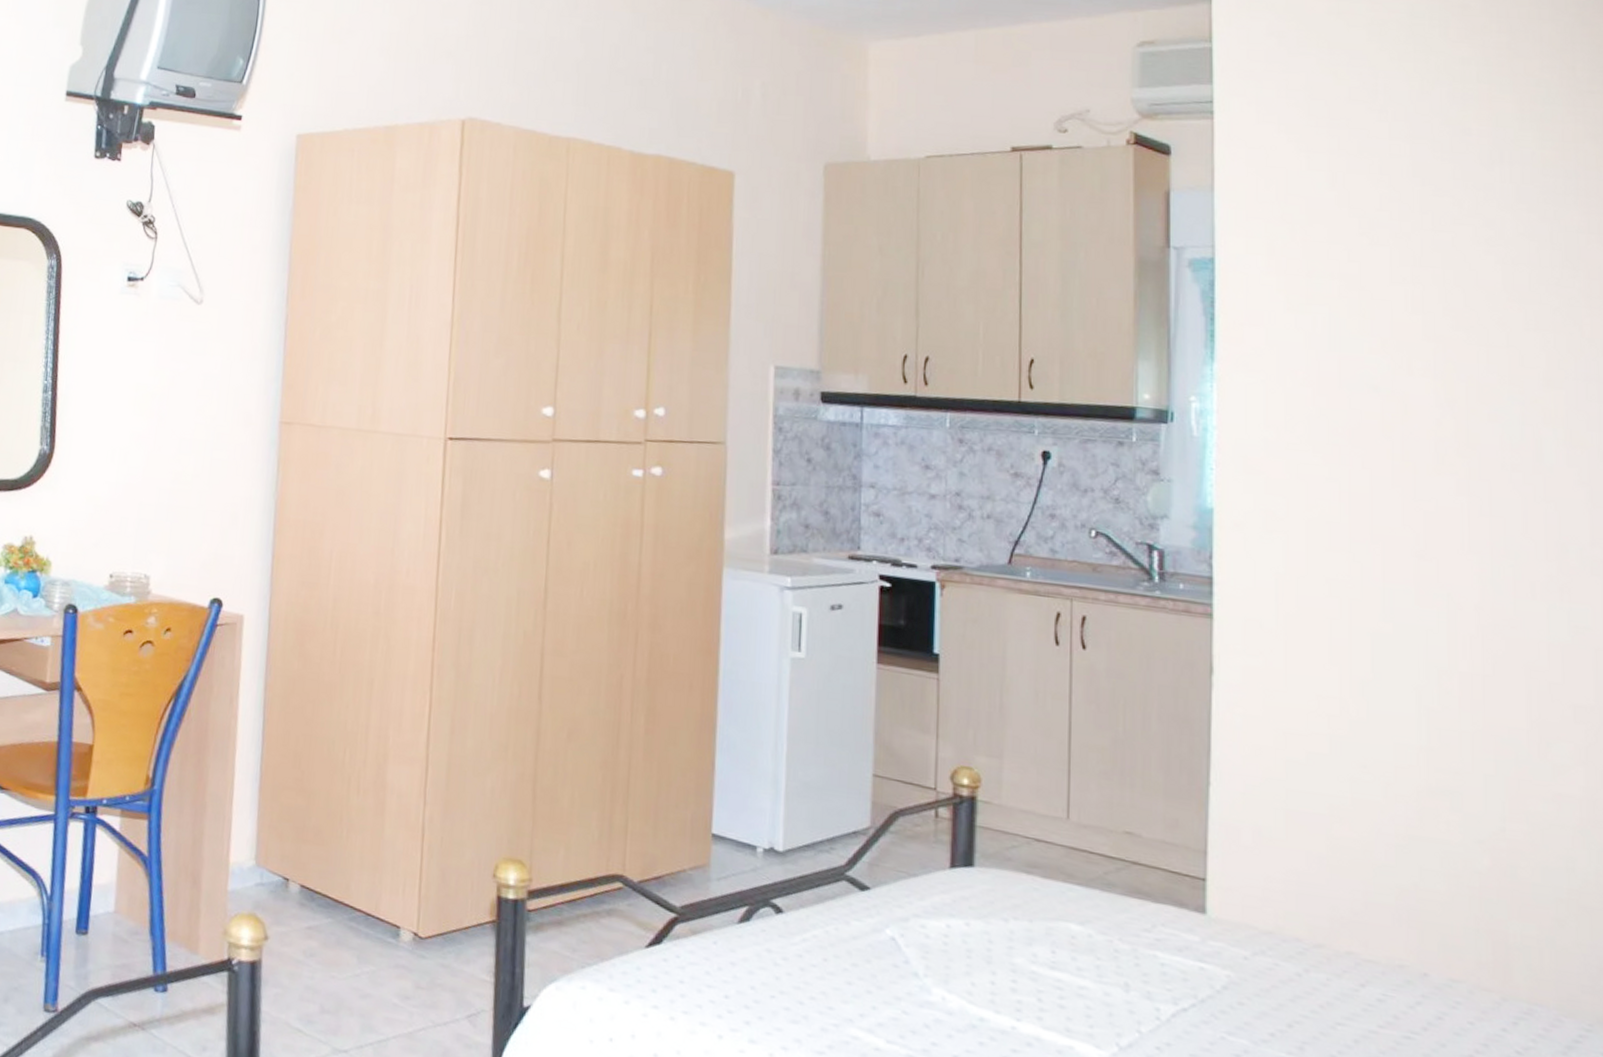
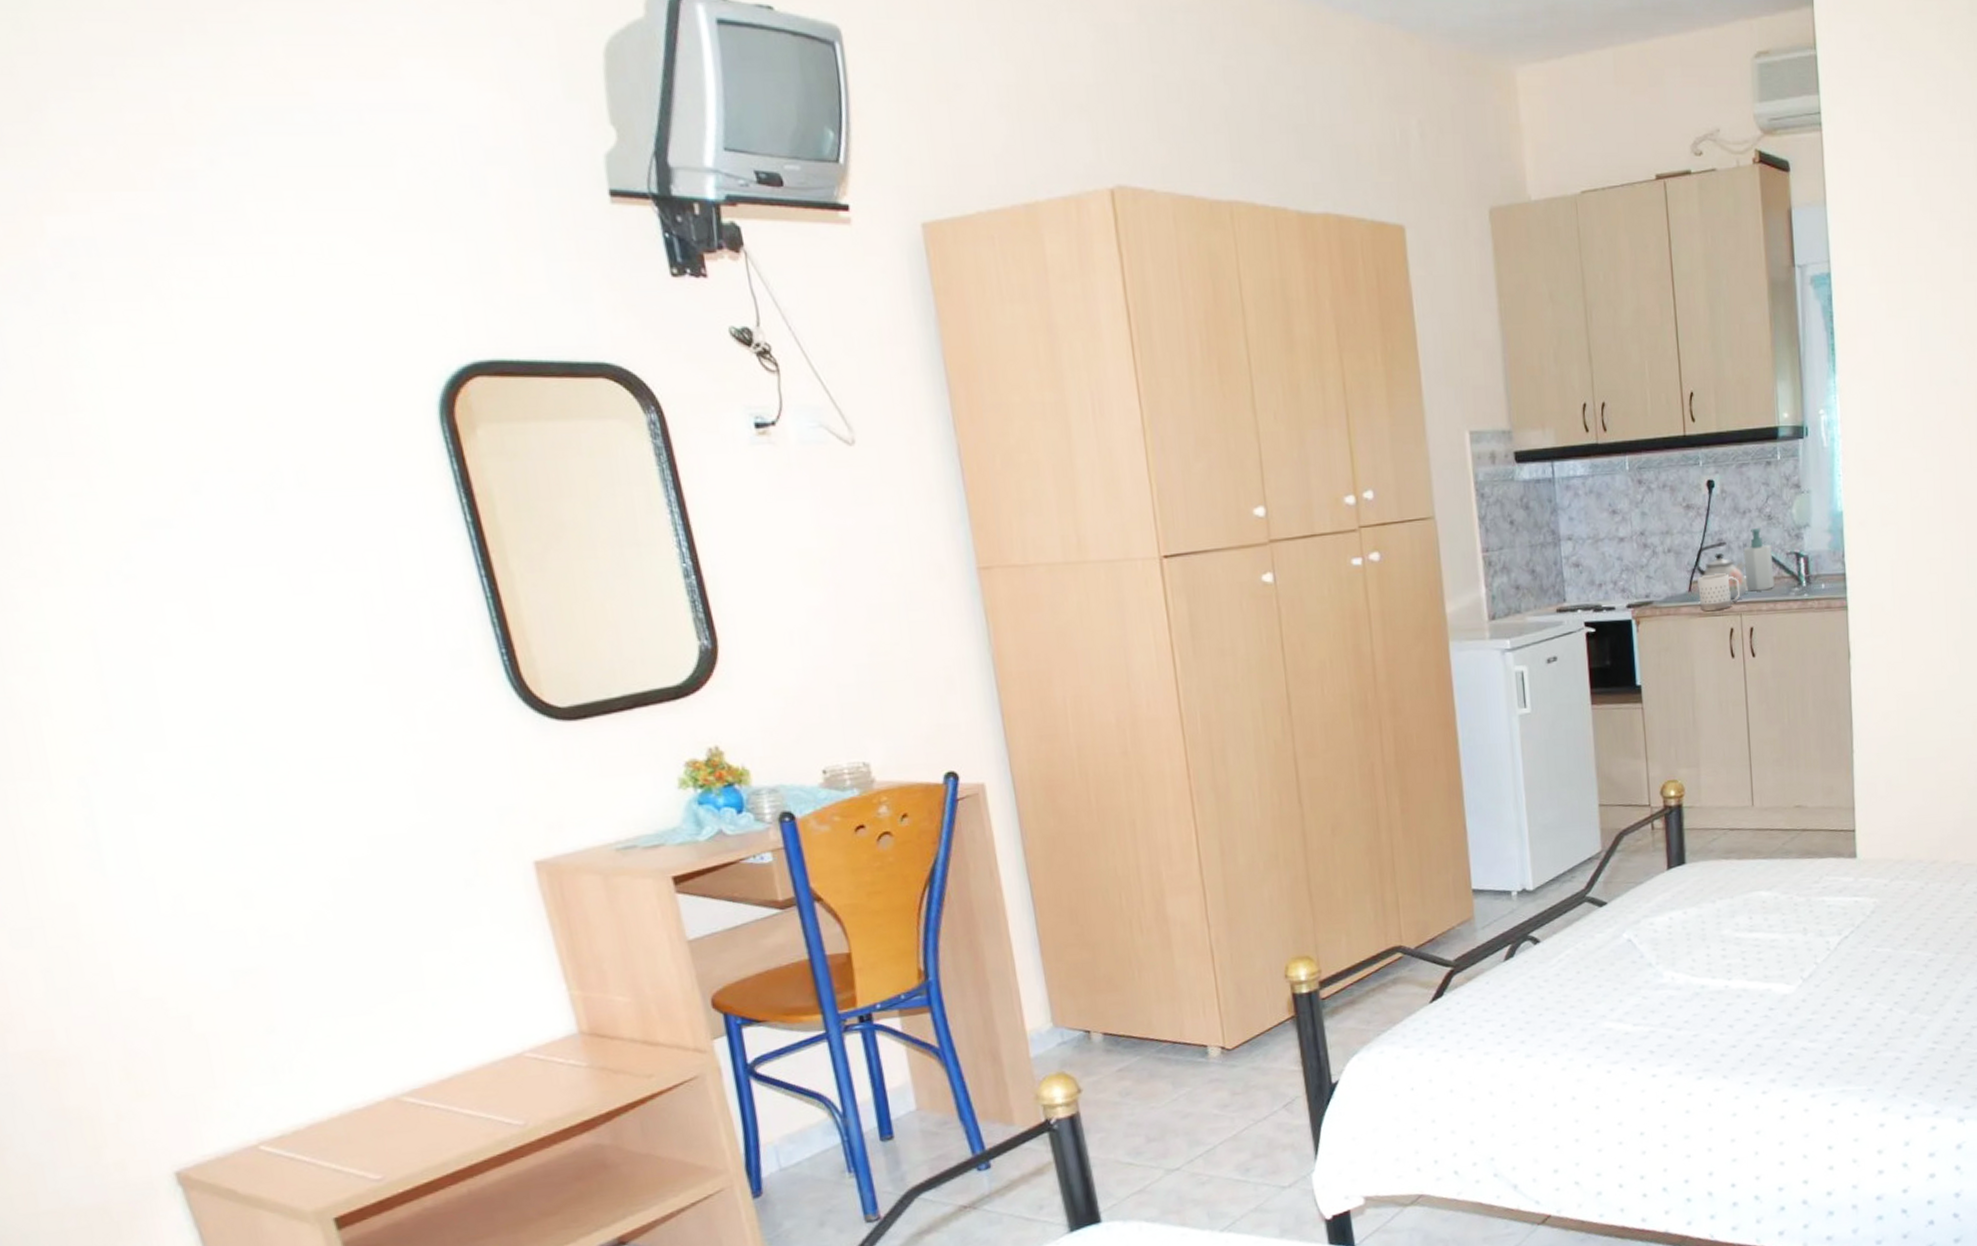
kettle: none [1018,517,1083,583] -> present [1695,541,1748,601]
mug: none [1020,549,1073,591] -> present [1697,573,1741,612]
soap bottle: none [1080,509,1118,579] -> present [1743,528,1775,592]

